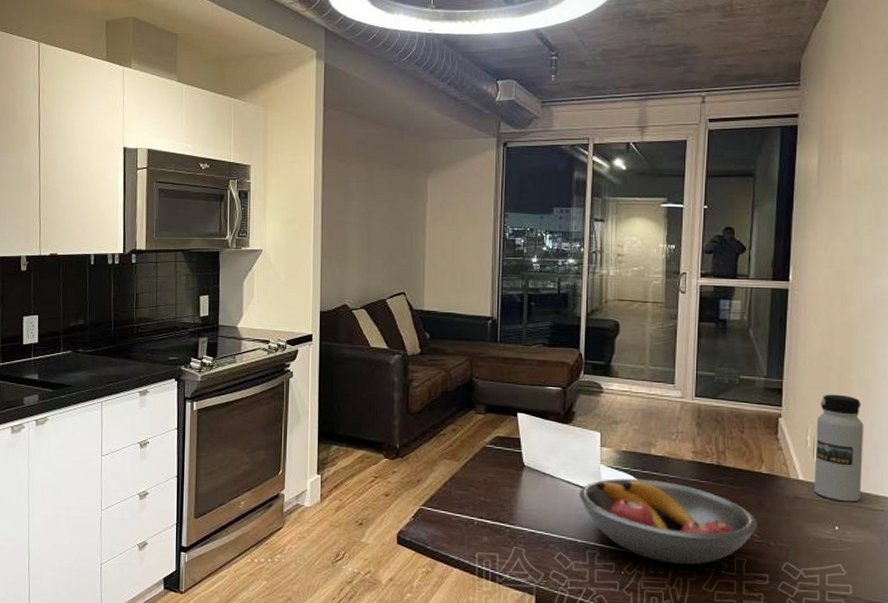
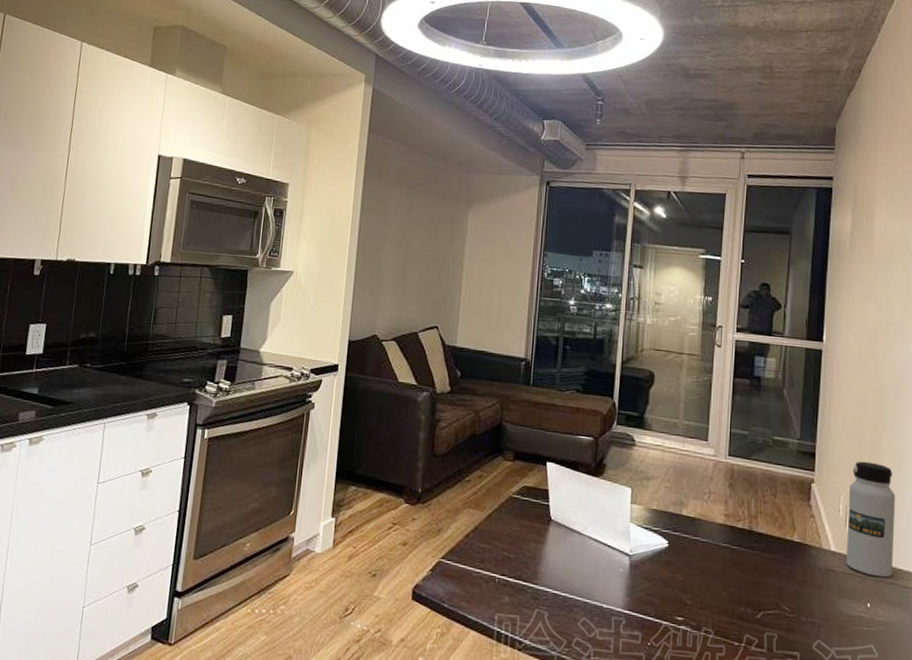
fruit bowl: present [578,478,757,565] -> none [606,539,789,639]

